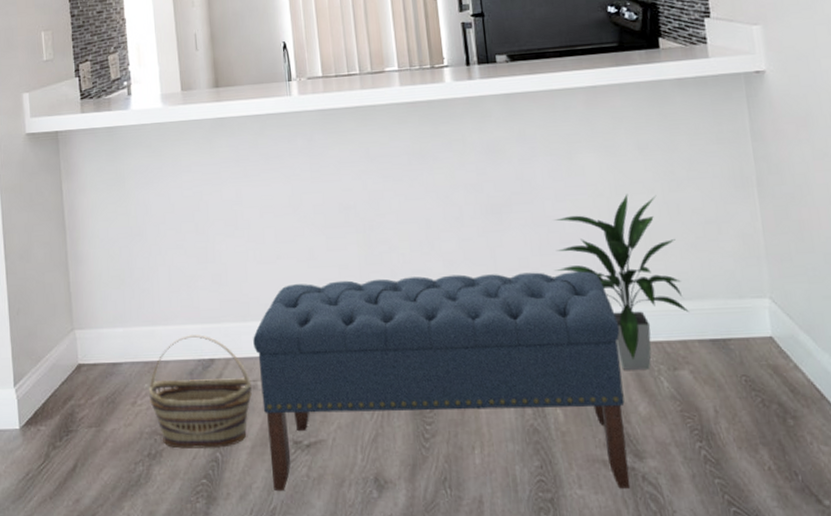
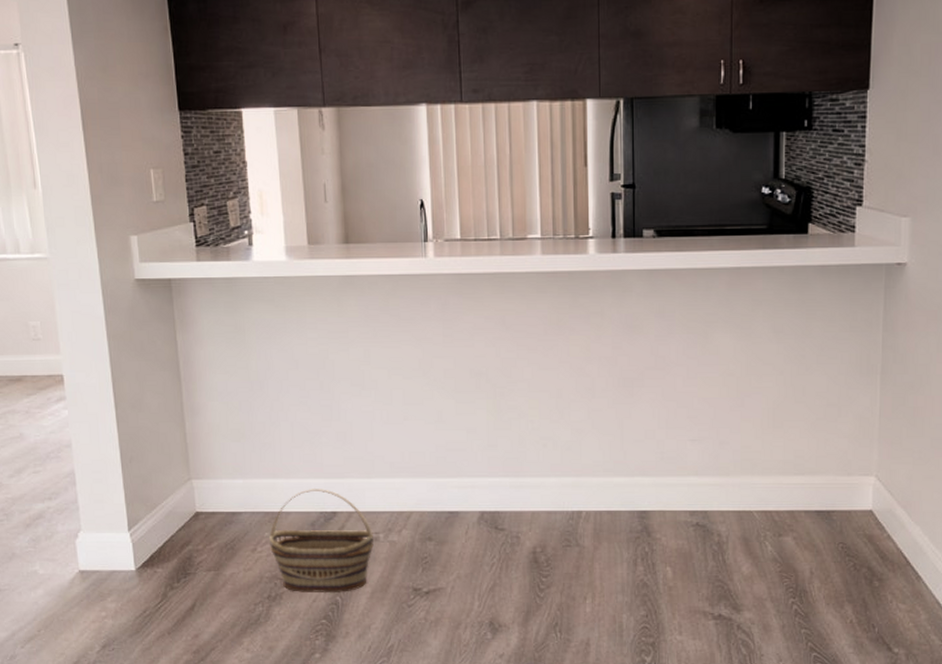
bench: present [253,271,631,490] -> none [377,443,734,636]
indoor plant: present [555,194,689,370] -> none [679,375,800,535]

